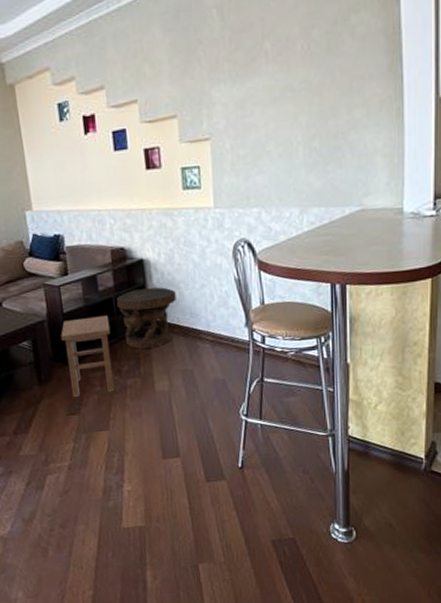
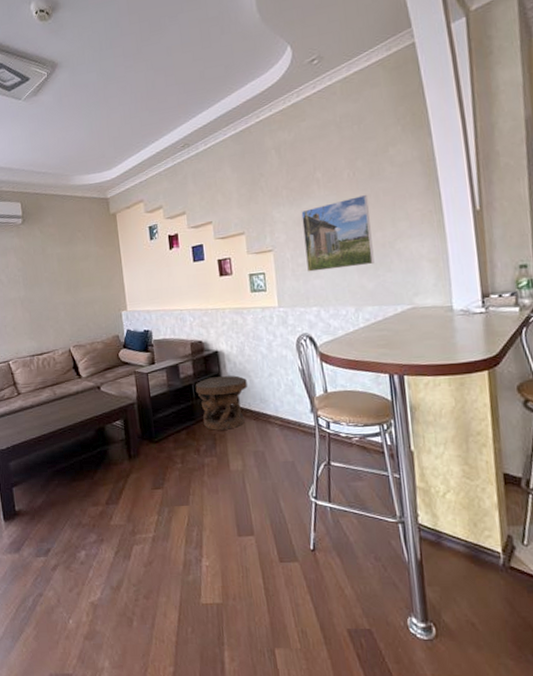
stool: present [60,315,115,398] -> none [148,399,194,473]
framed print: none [245,72,325,166] -> present [301,194,375,272]

